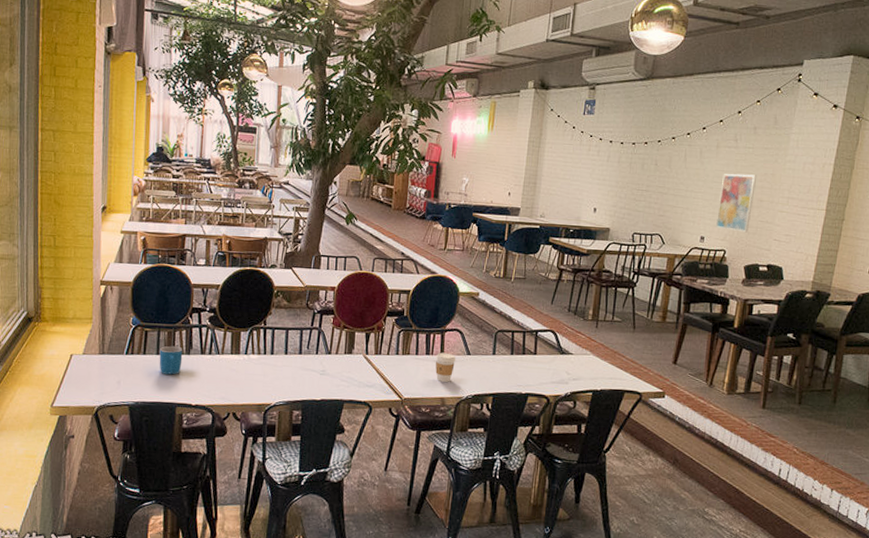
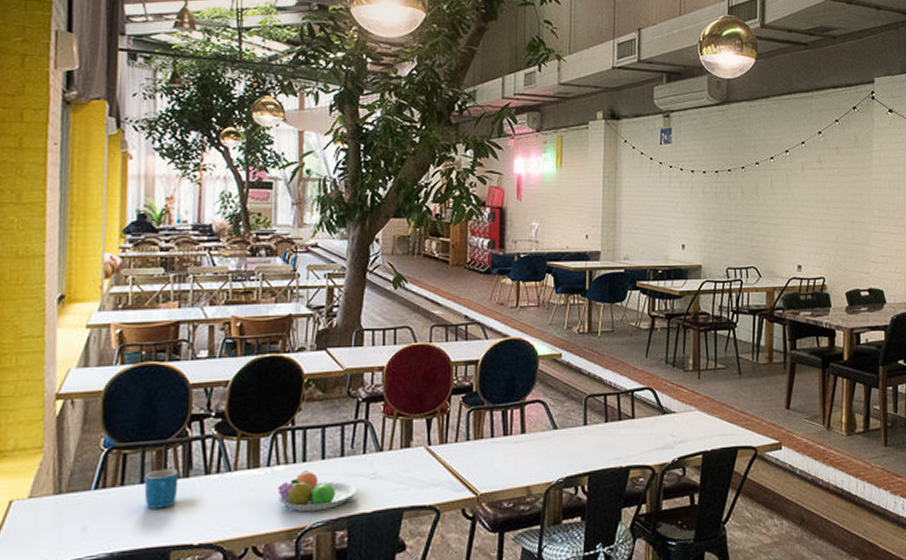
fruit bowl: none [251,361,309,393] -> present [277,470,355,512]
coffee cup: present [435,352,456,382] -> none [515,430,541,467]
wall art: present [716,173,757,233] -> none [811,196,846,257]

